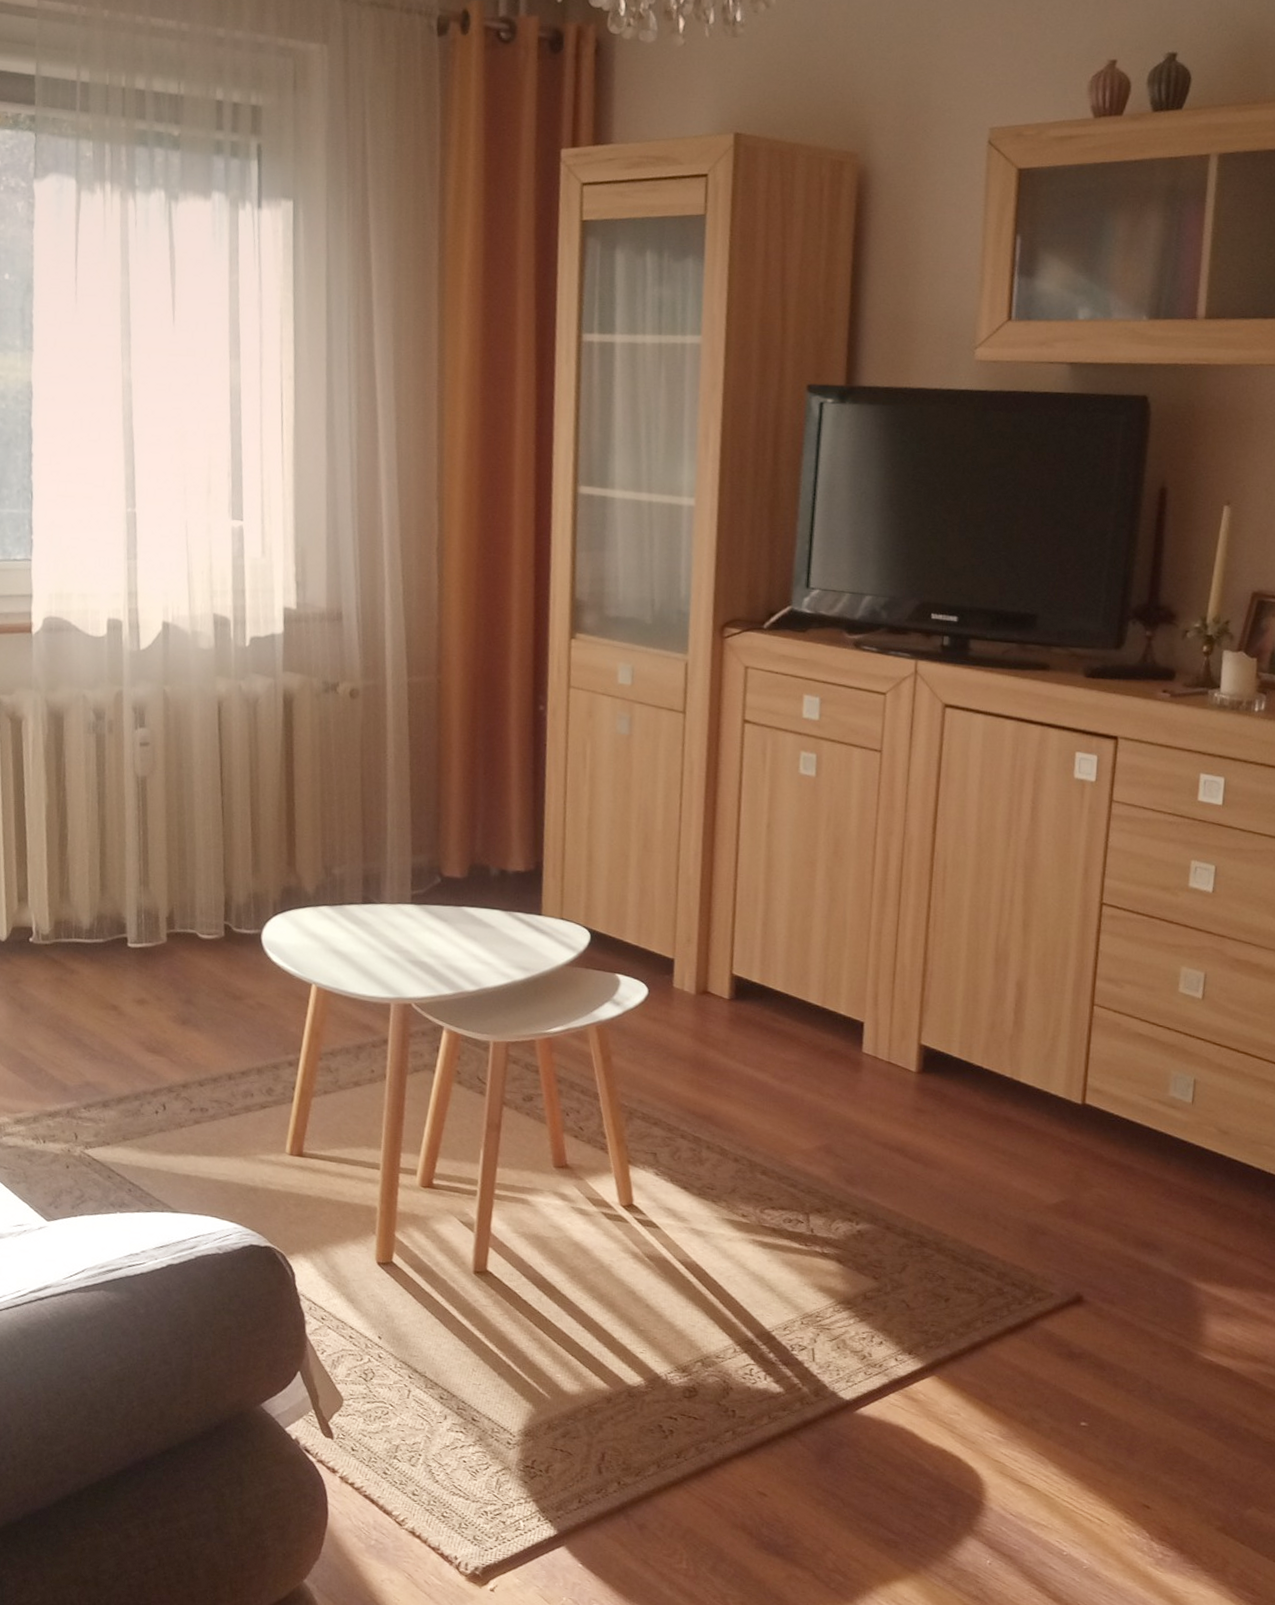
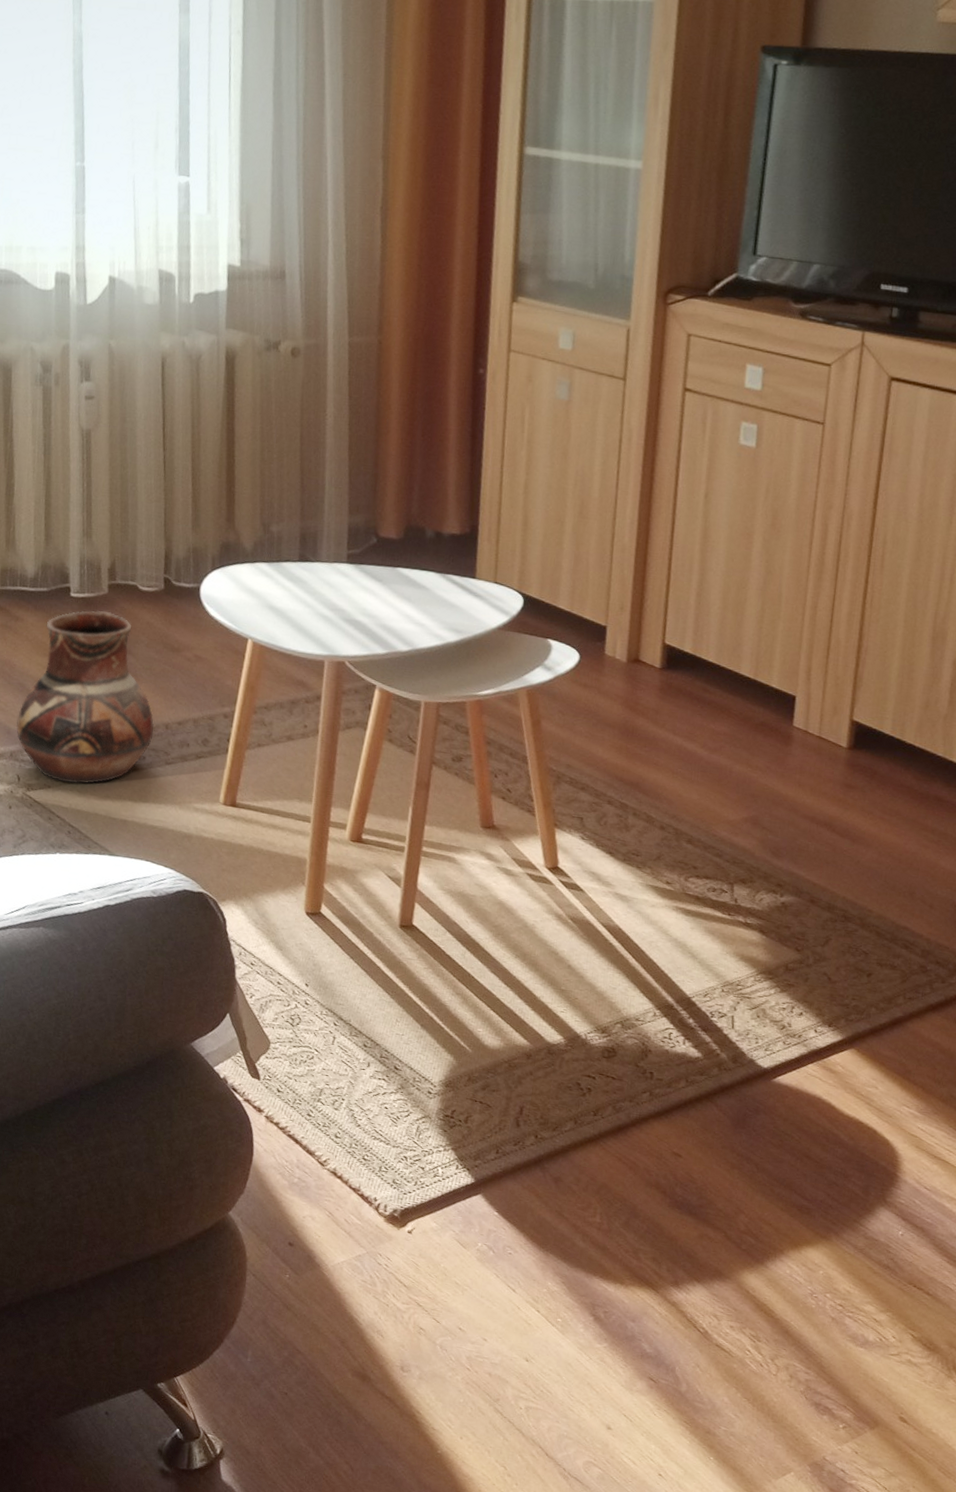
ceramic pot: none [73,960,217,1140] -> present [16,610,154,784]

